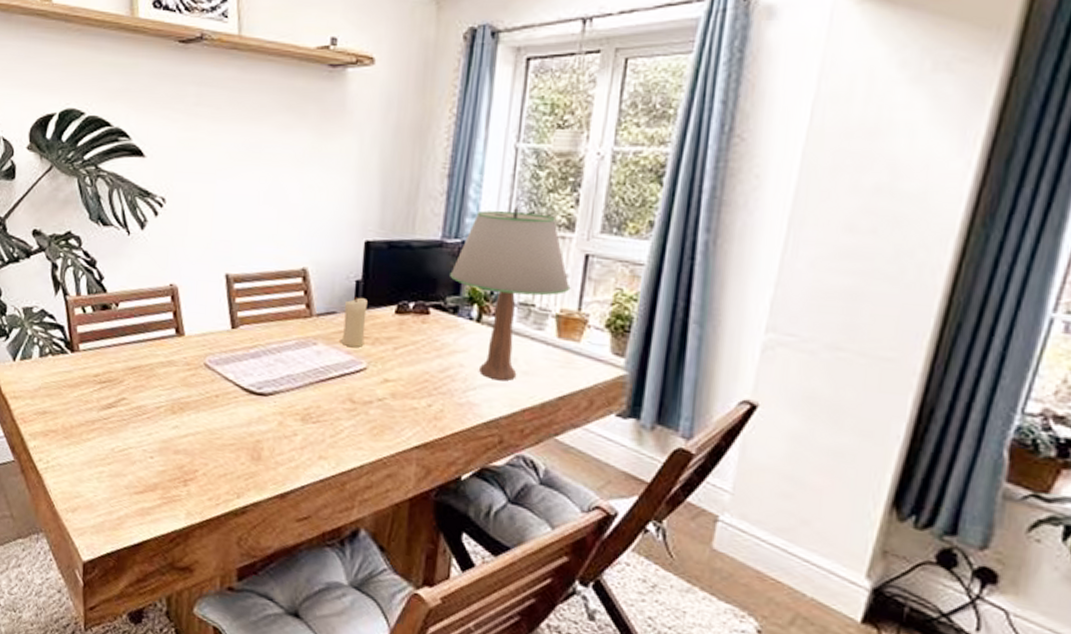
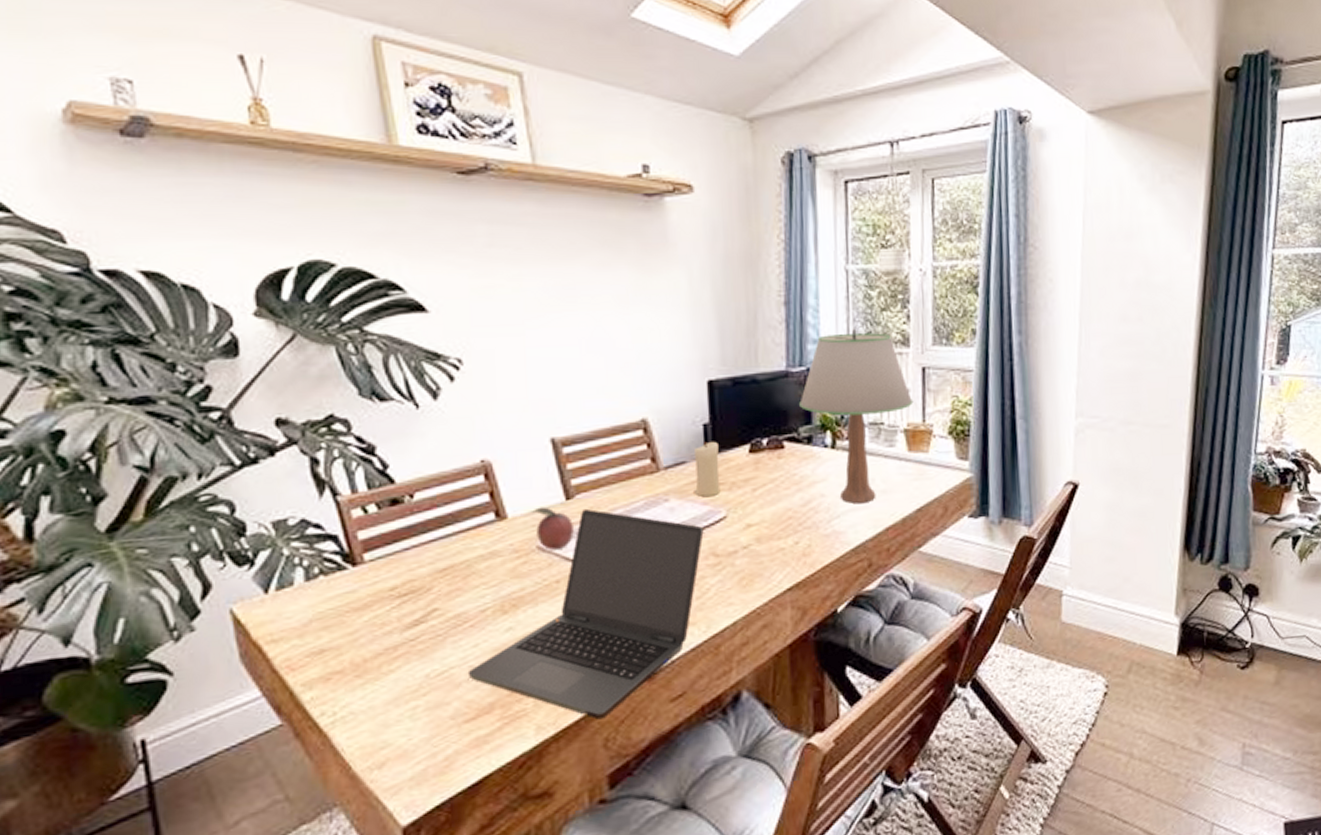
laptop: none [141,338,345,520] -> present [467,508,704,720]
fruit: none [204,331,236,369] -> present [532,506,575,550]

